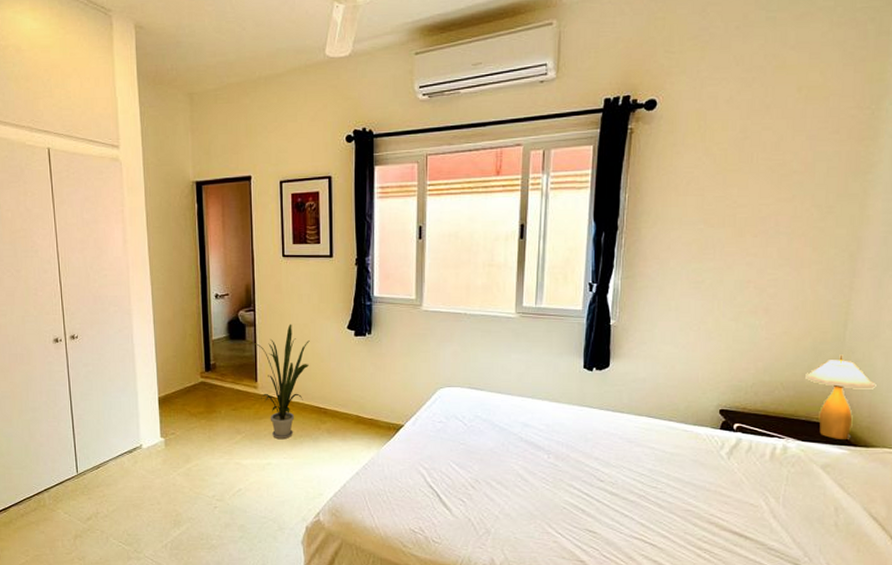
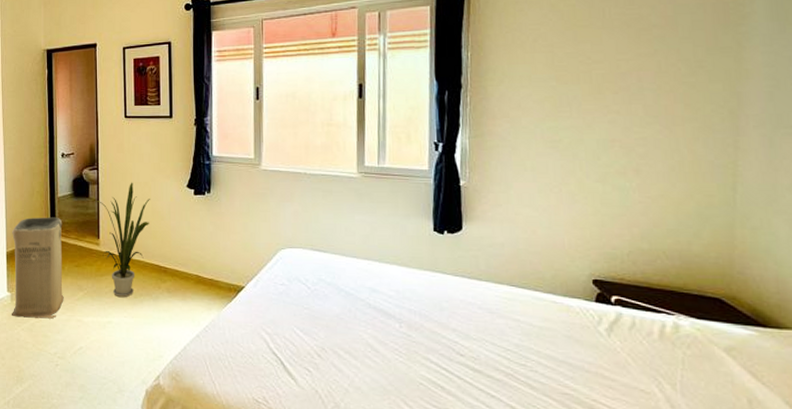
laundry basket: none [164,360,221,463] -> present [12,217,64,319]
table lamp: present [805,354,875,441] -> none [692,221,780,320]

